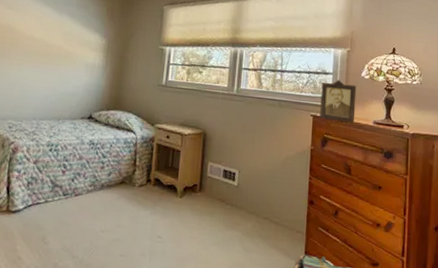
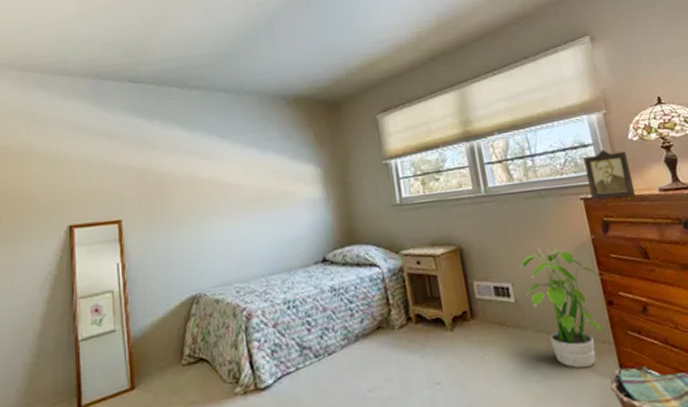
potted plant: none [248,146,310,249] -> present [519,247,604,369]

